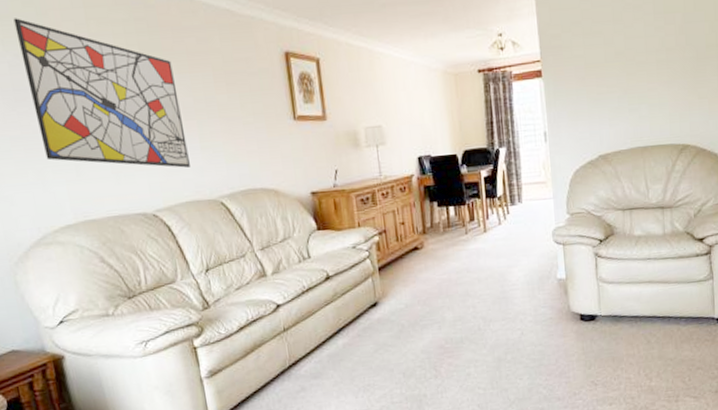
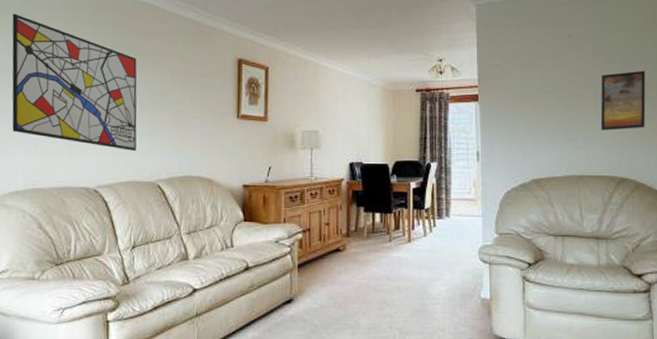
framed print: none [662,28,706,97] -> present [600,70,646,131]

